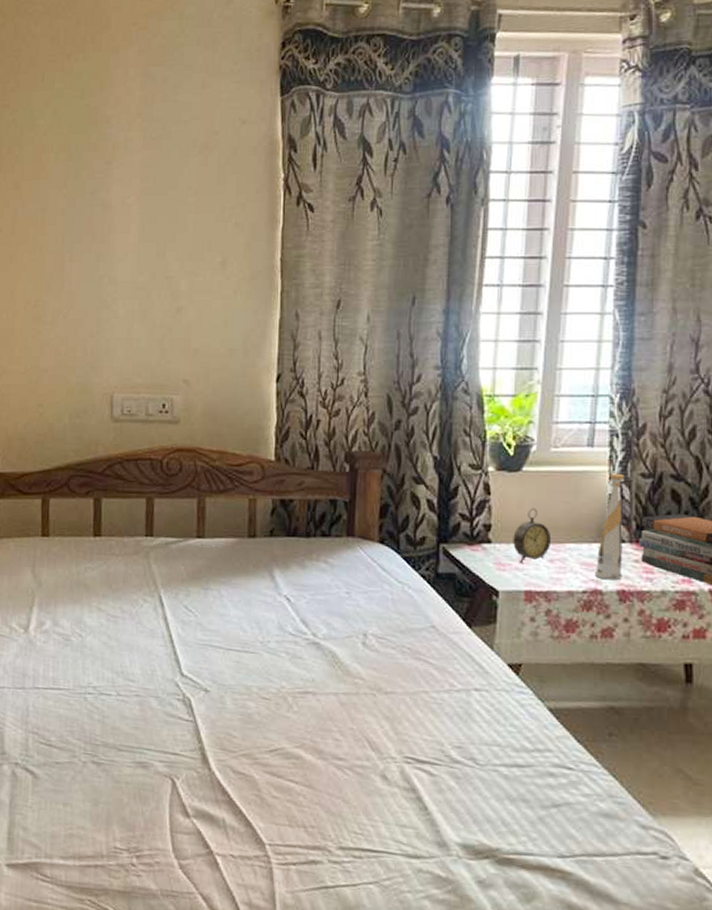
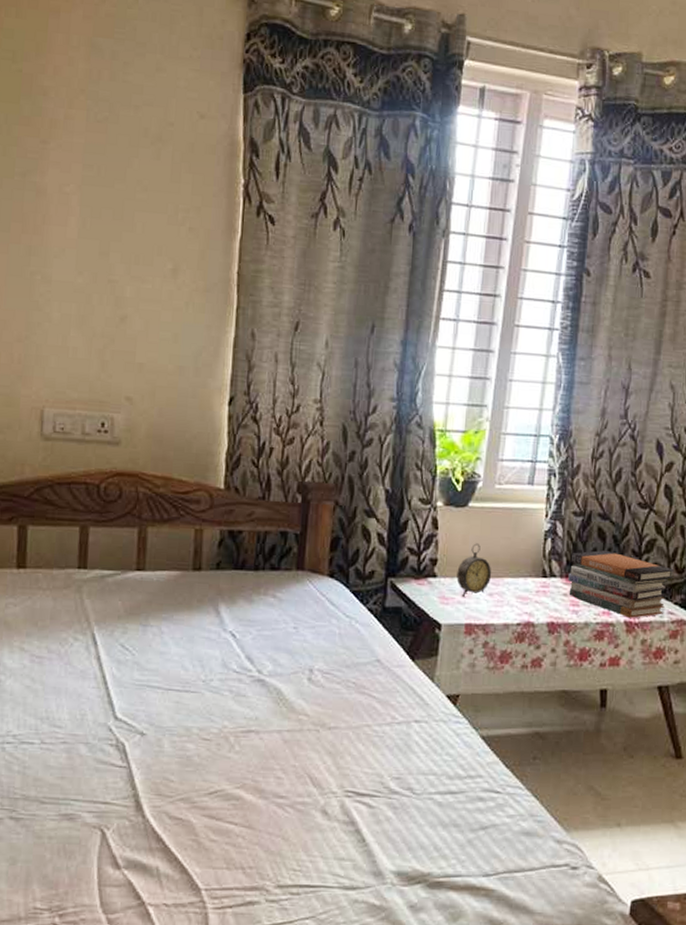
bottle: present [594,473,624,581] -> none [528,511,559,613]

